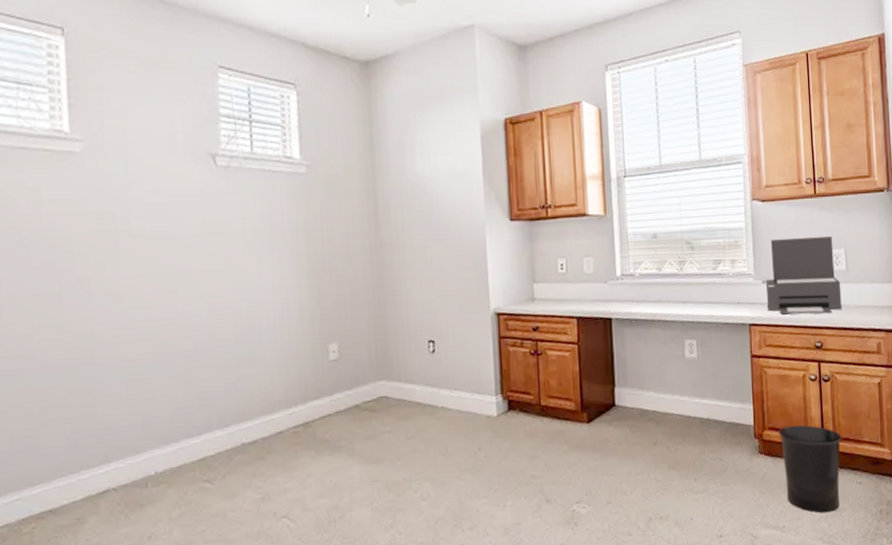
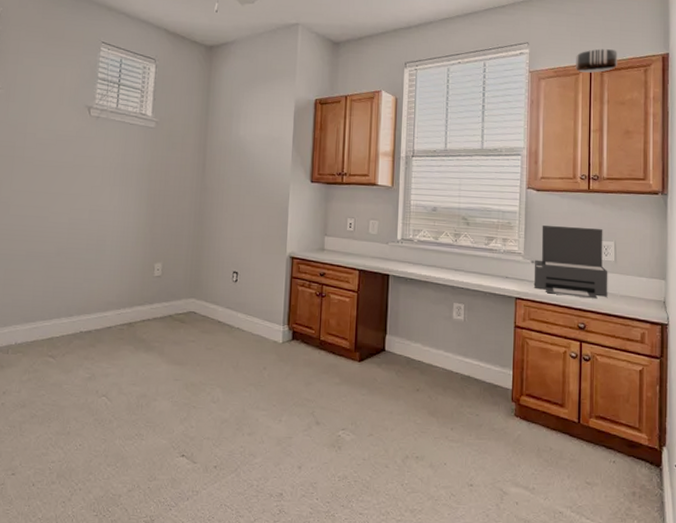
waste bin: present [778,425,843,513] -> none [535,395,599,484]
decorative box: none [791,33,835,62] -> present [576,49,618,73]

